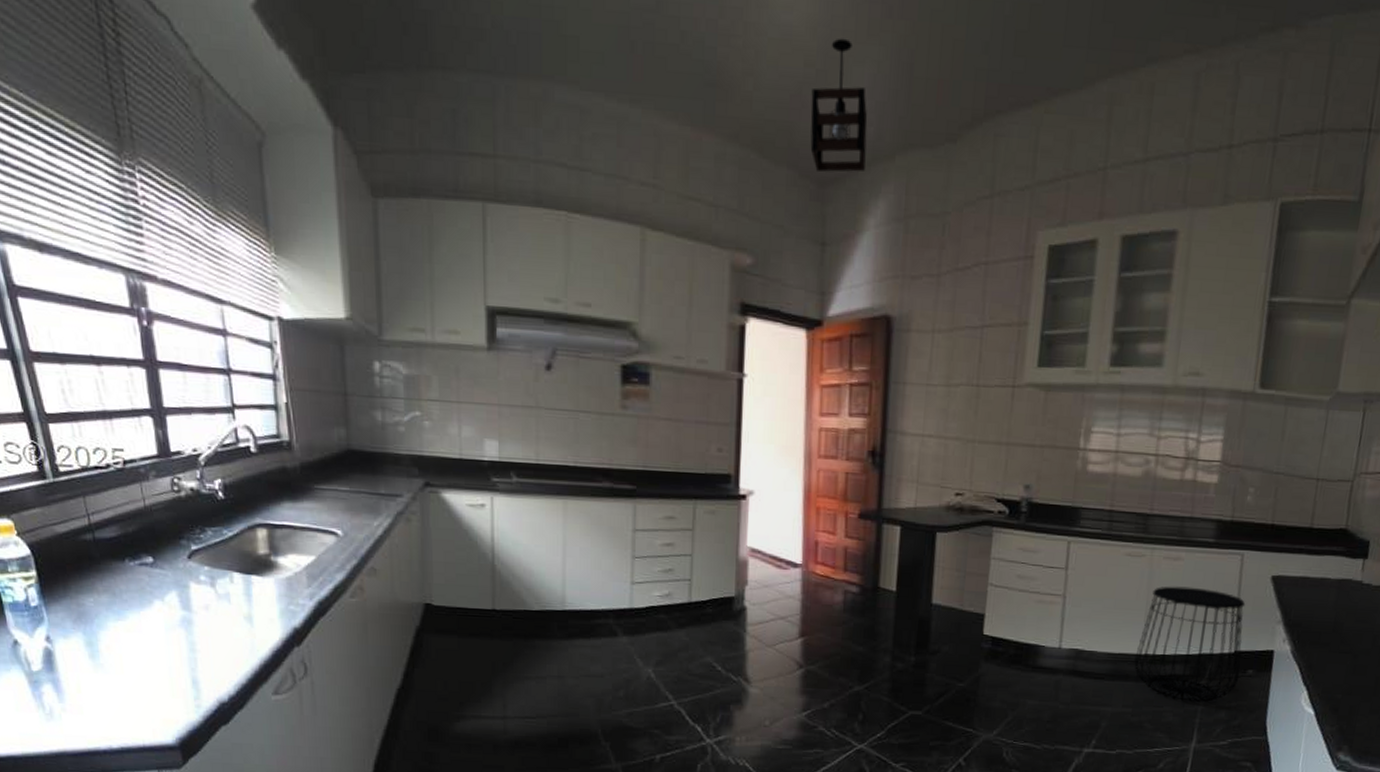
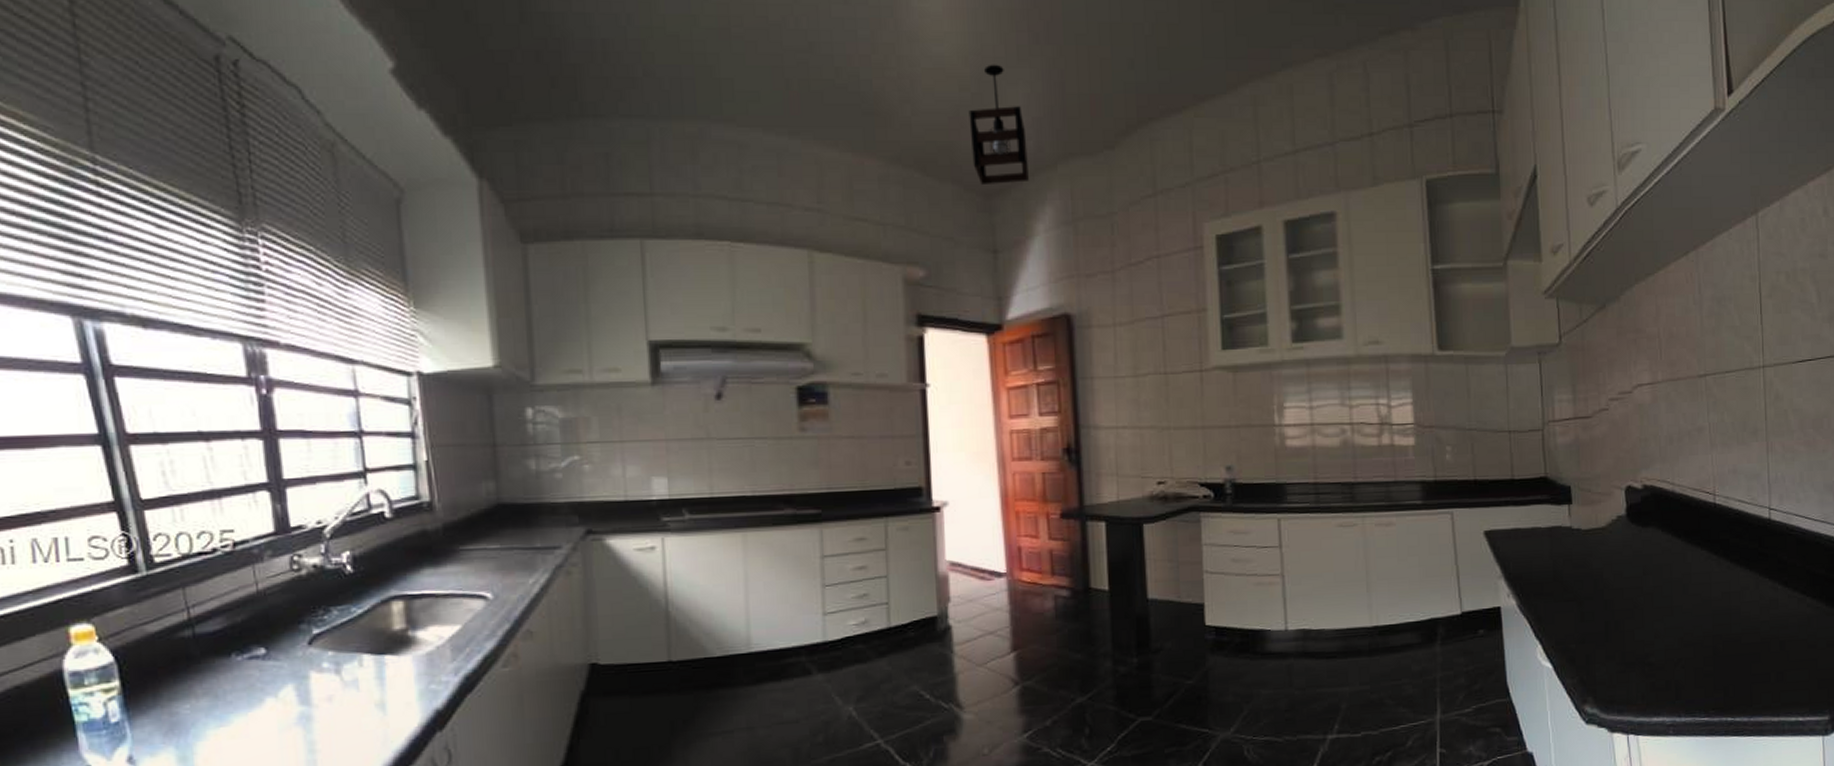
side table: present [1134,586,1246,702] -> none [1364,551,1472,670]

